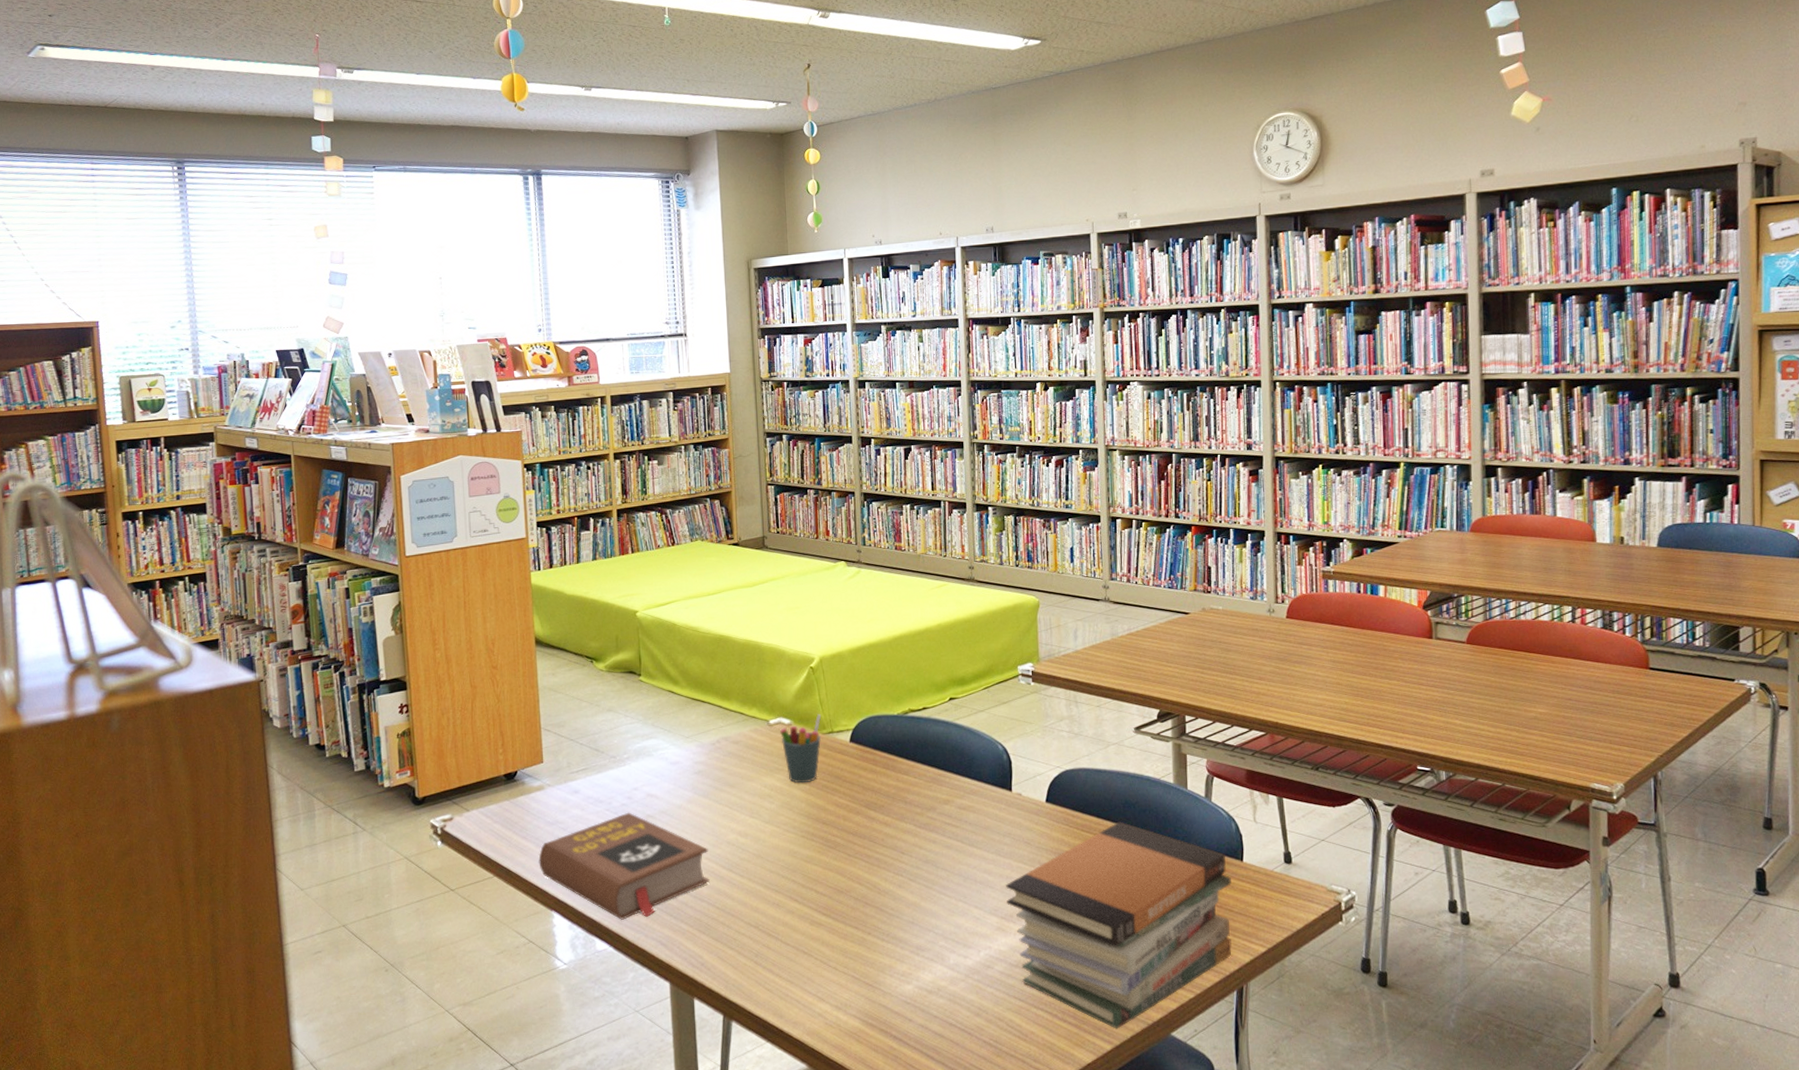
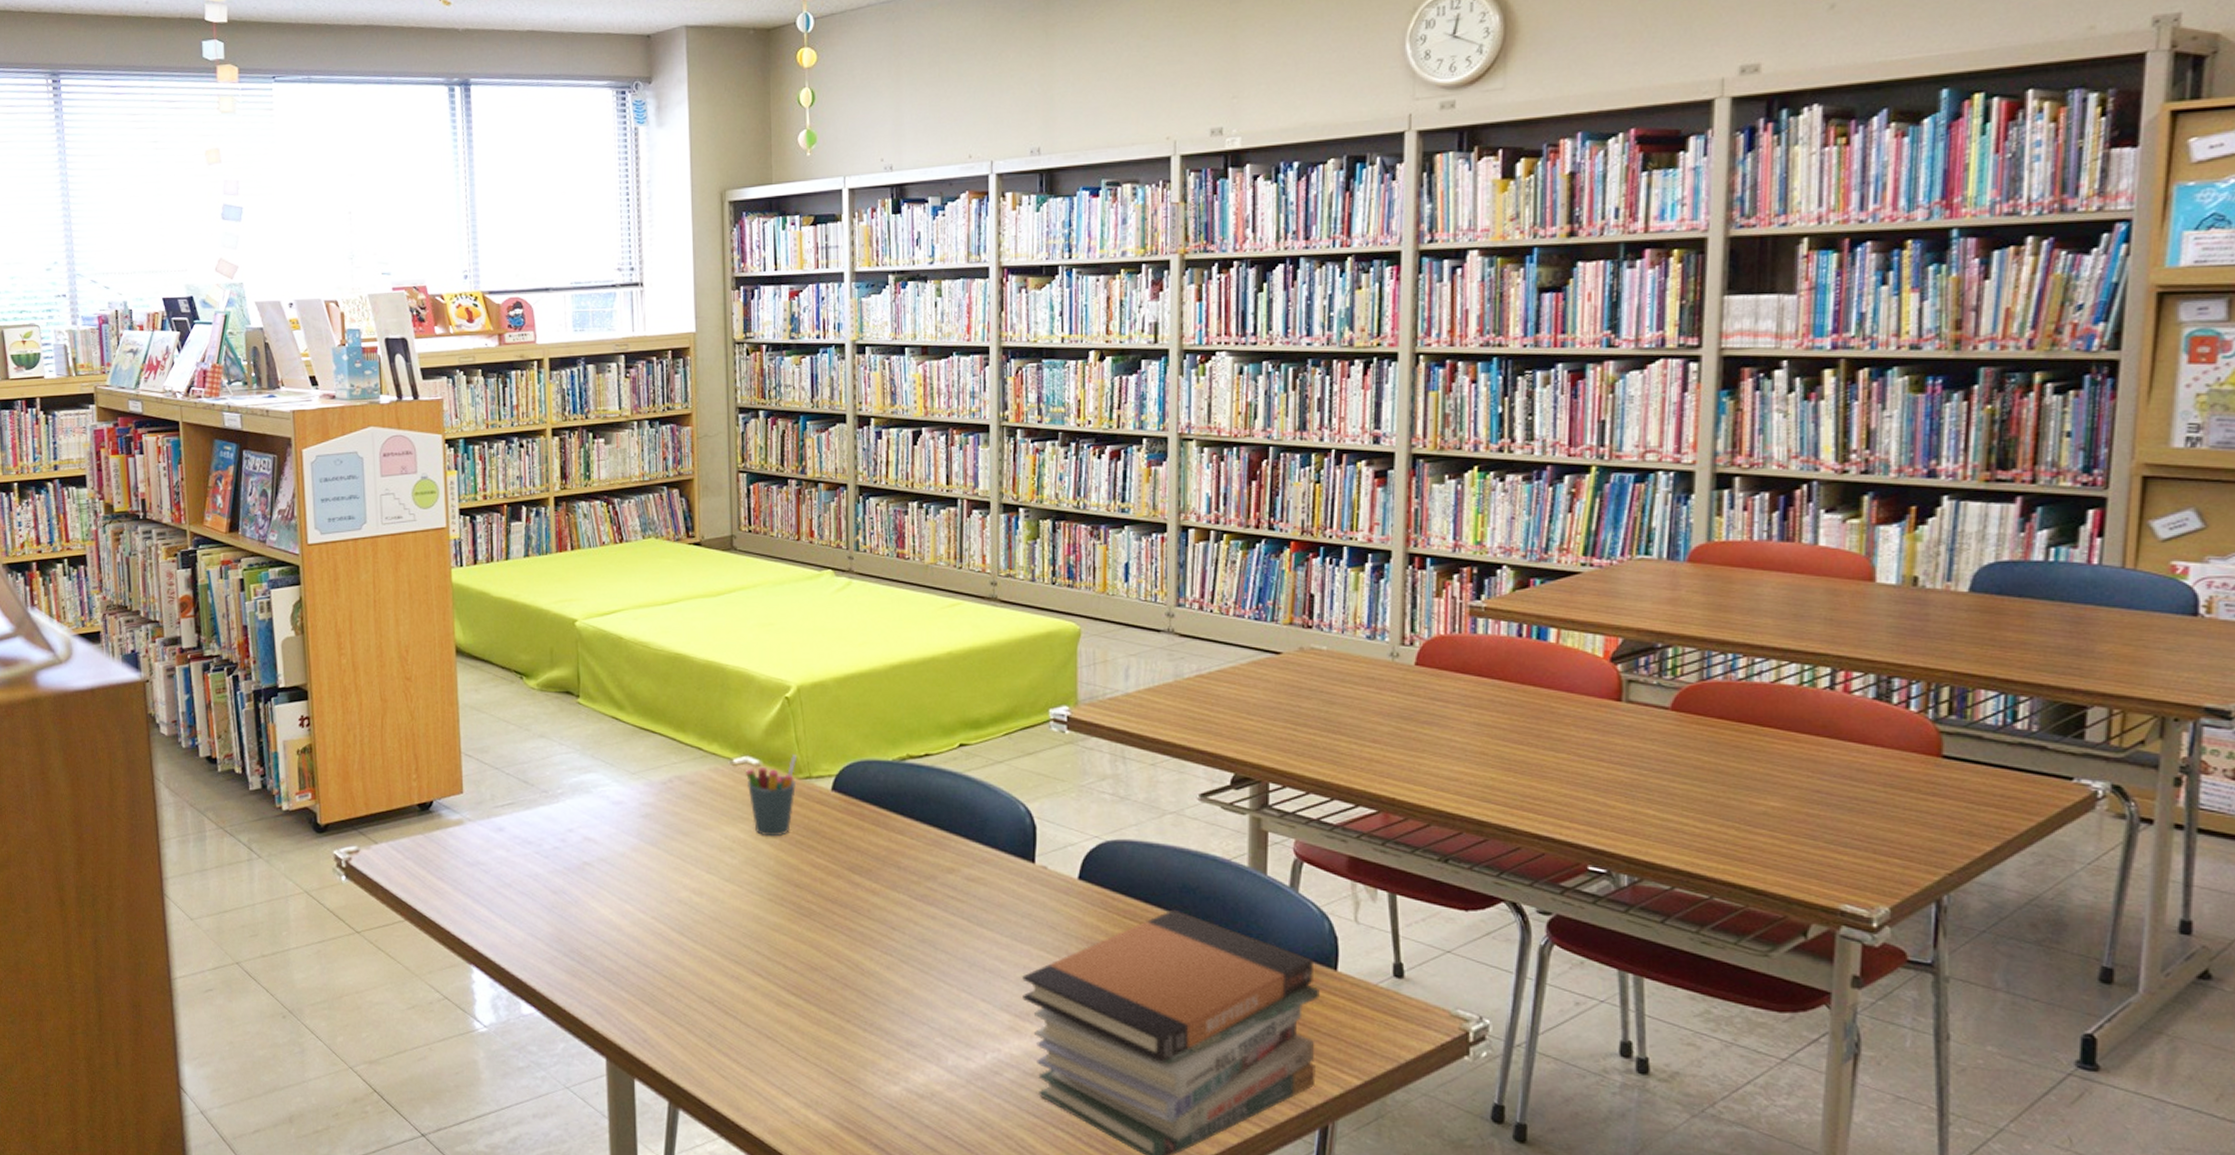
book: present [538,812,710,920] -> none [456,857,656,982]

